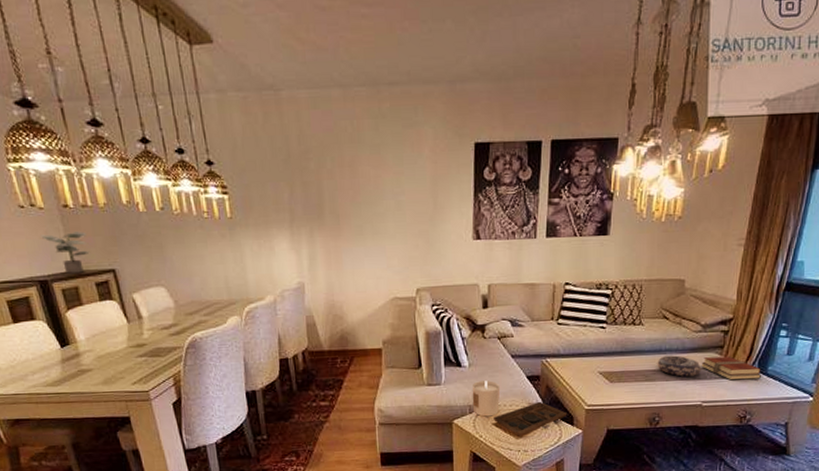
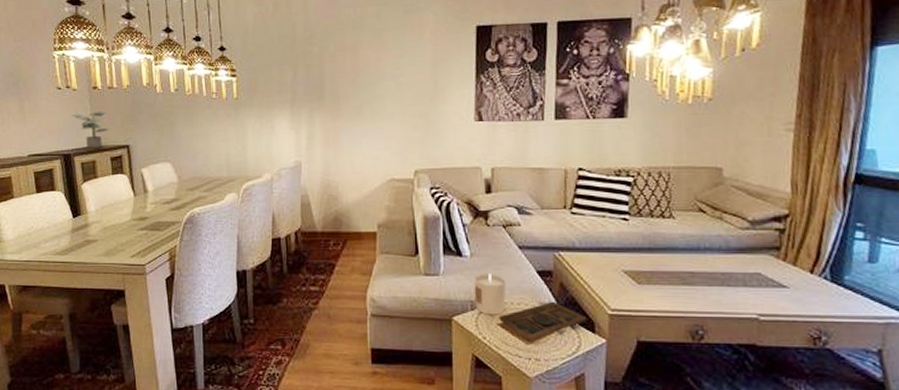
decorative bowl: present [657,355,701,377] -> none [695,255,753,282]
books: present [701,356,762,381] -> none [752,260,837,291]

